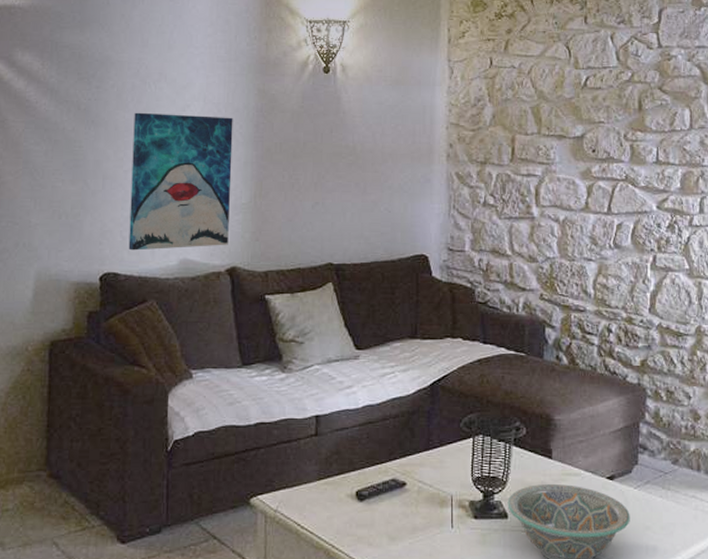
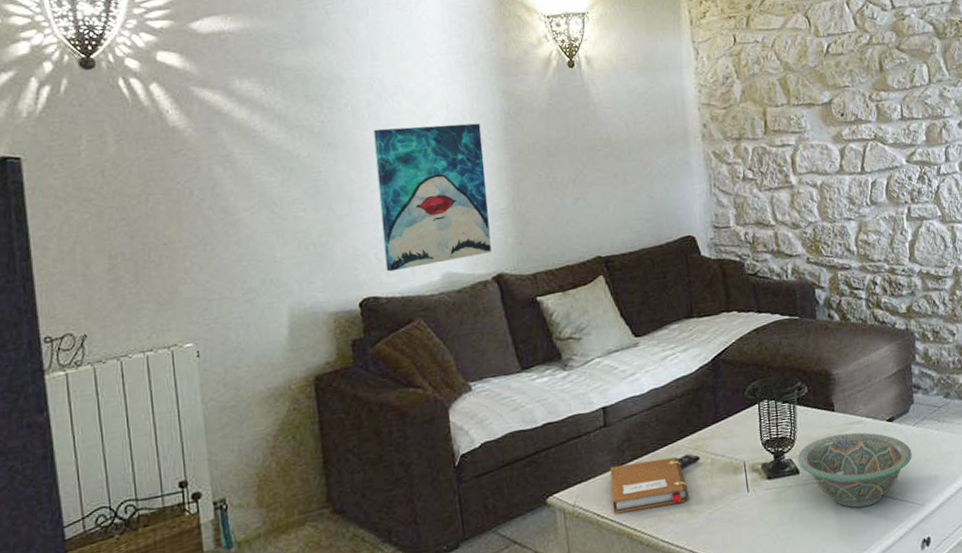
notebook: none [313,477,391,527] -> present [610,457,689,514]

